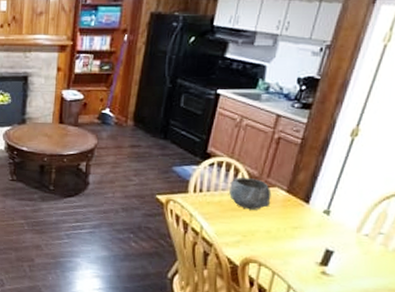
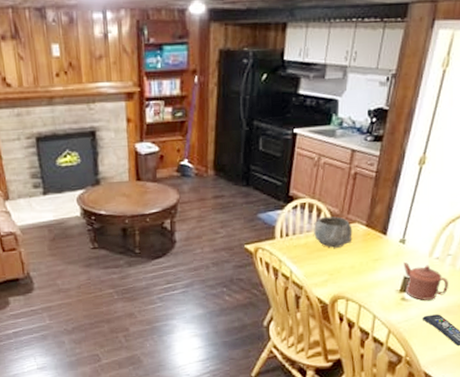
teapot: none [326,235,378,279] -> present [403,262,448,300]

